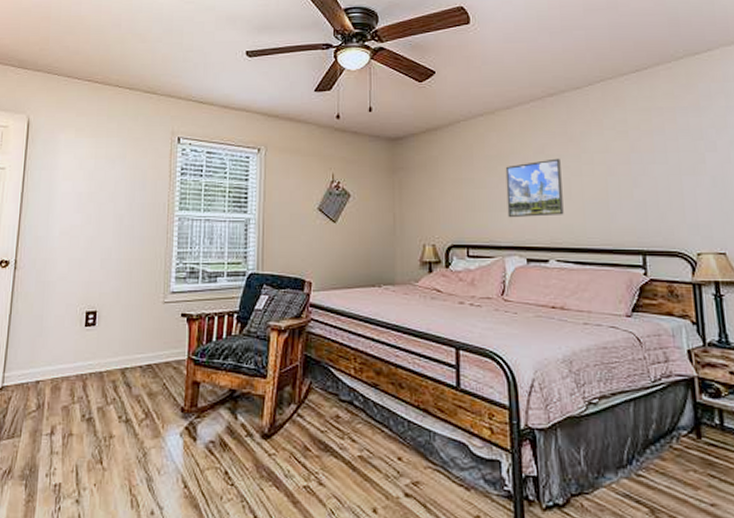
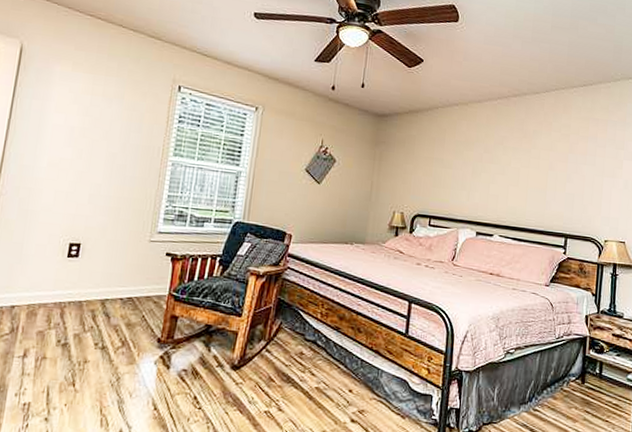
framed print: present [505,158,564,218] -> none [466,150,515,199]

